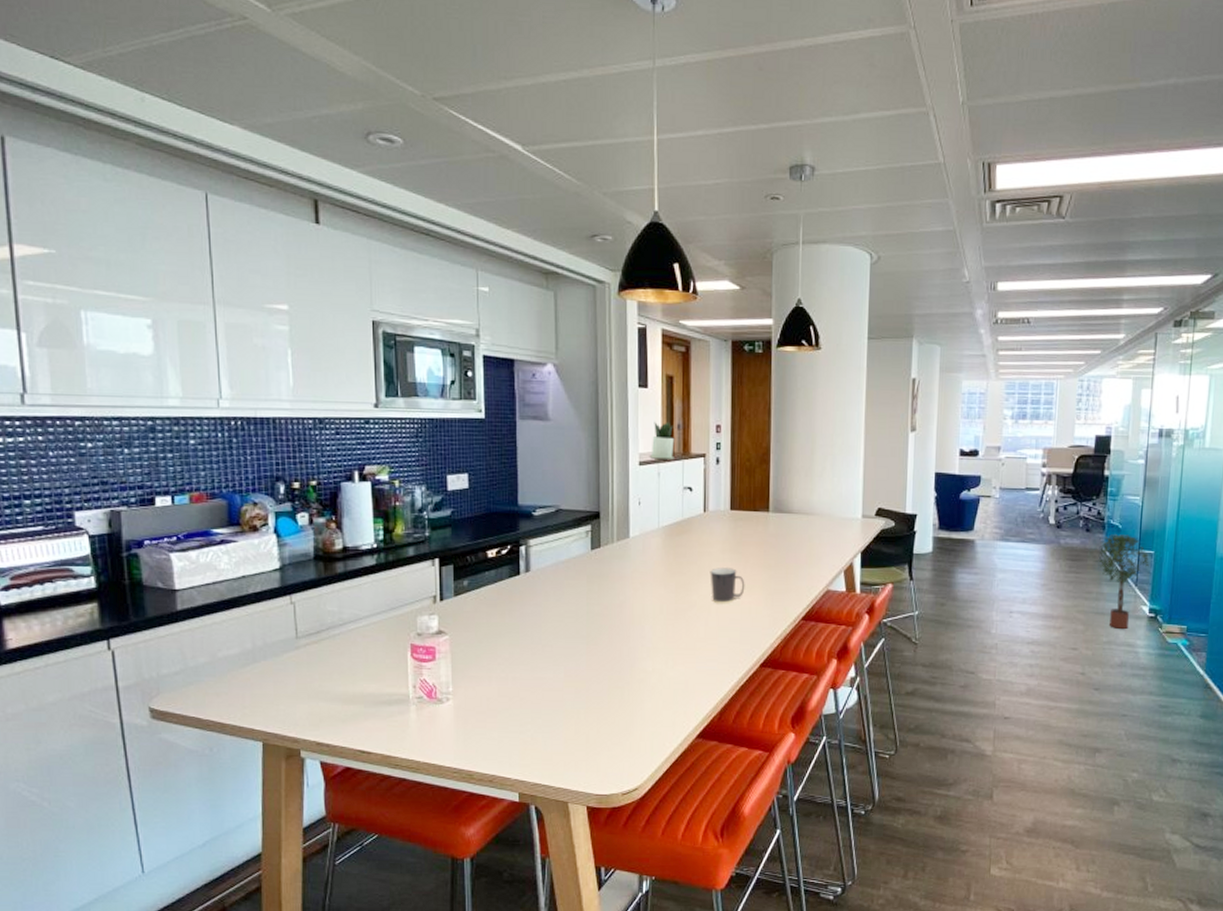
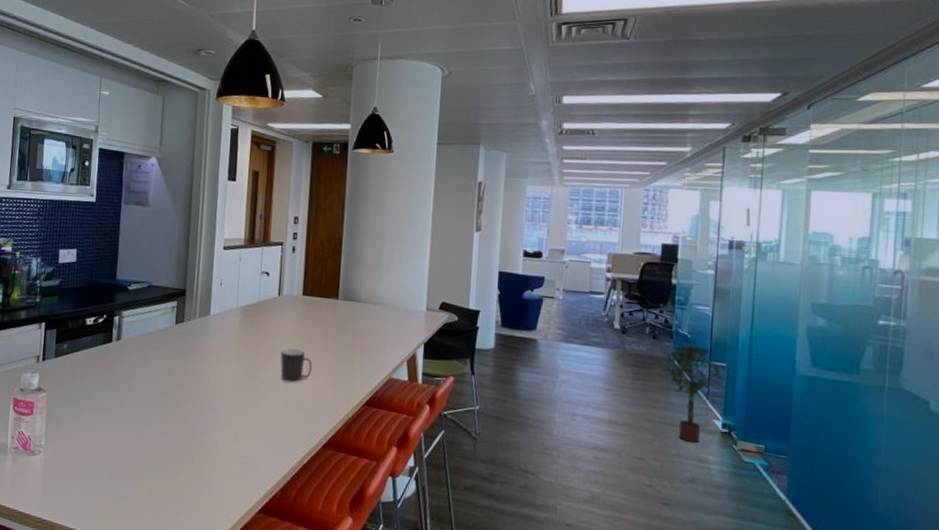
planter: present [649,421,675,461] -> none [233,211,256,247]

